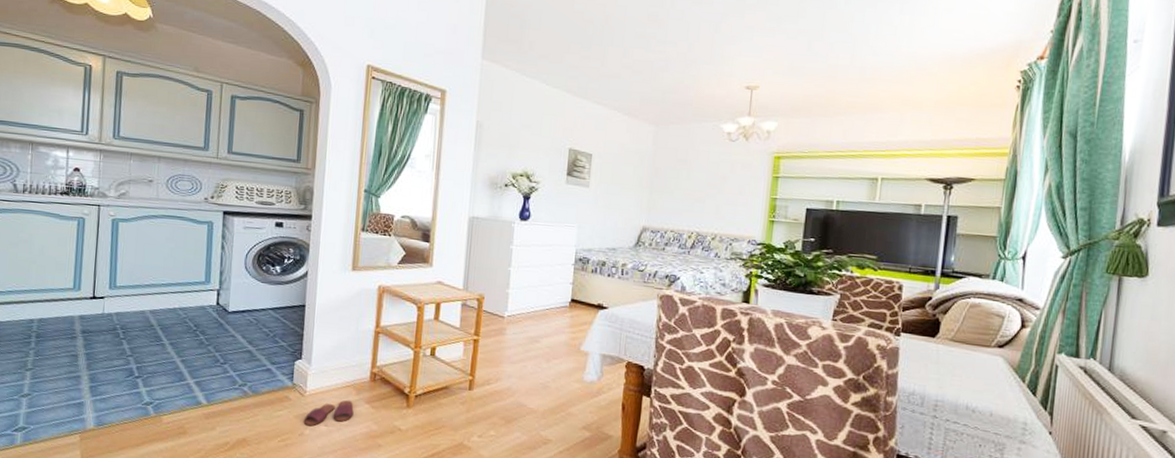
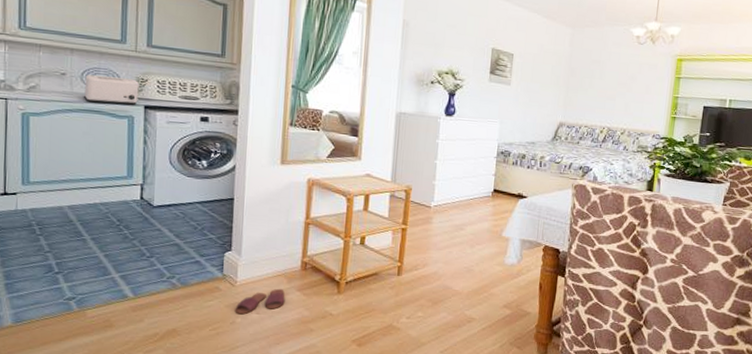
toaster: none [168,181,220,211] -> present [84,75,140,105]

